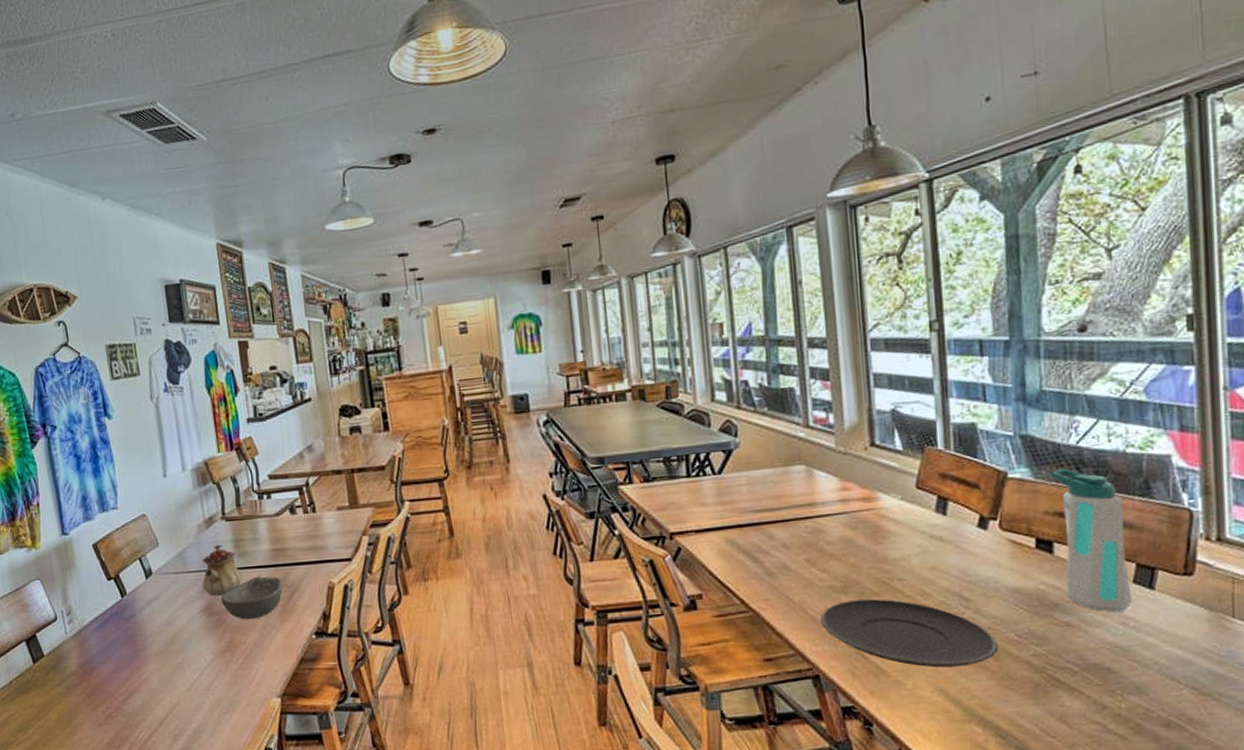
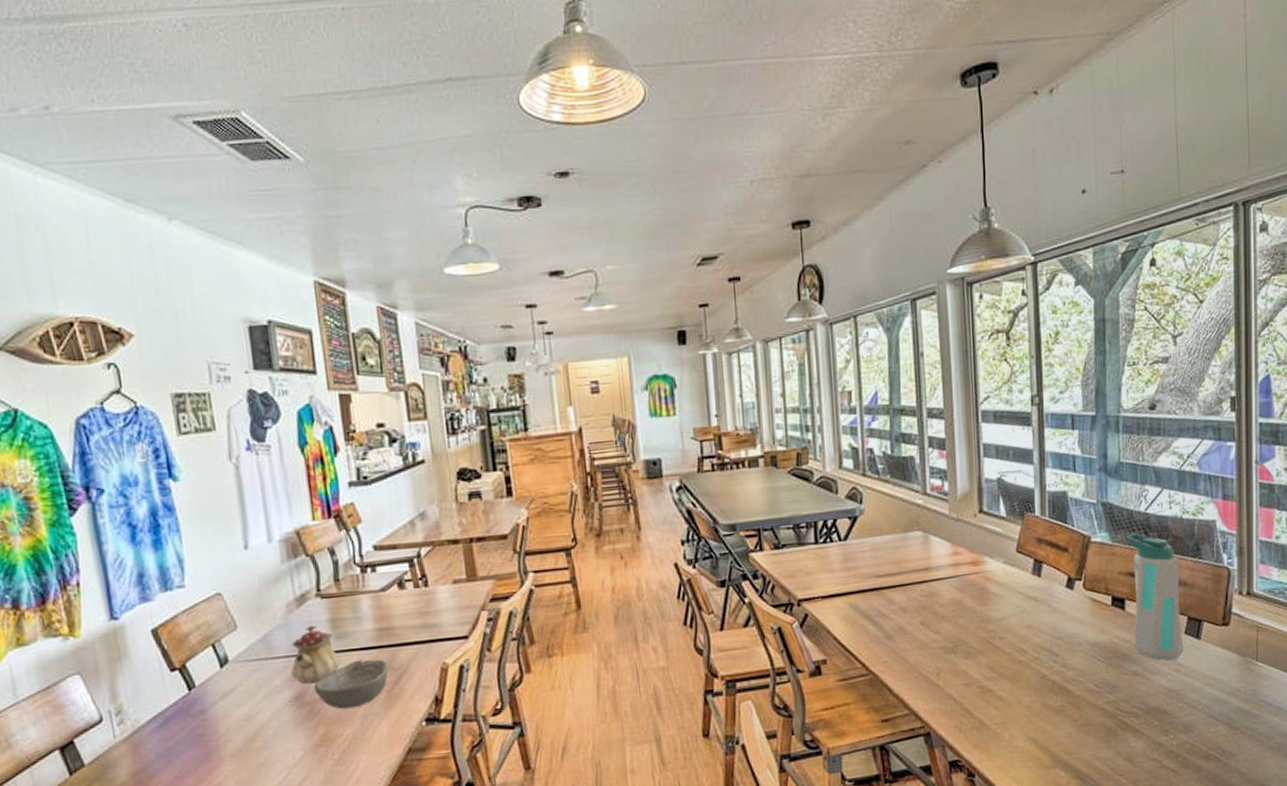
plate: present [820,598,999,668] -> none [932,657,1080,719]

